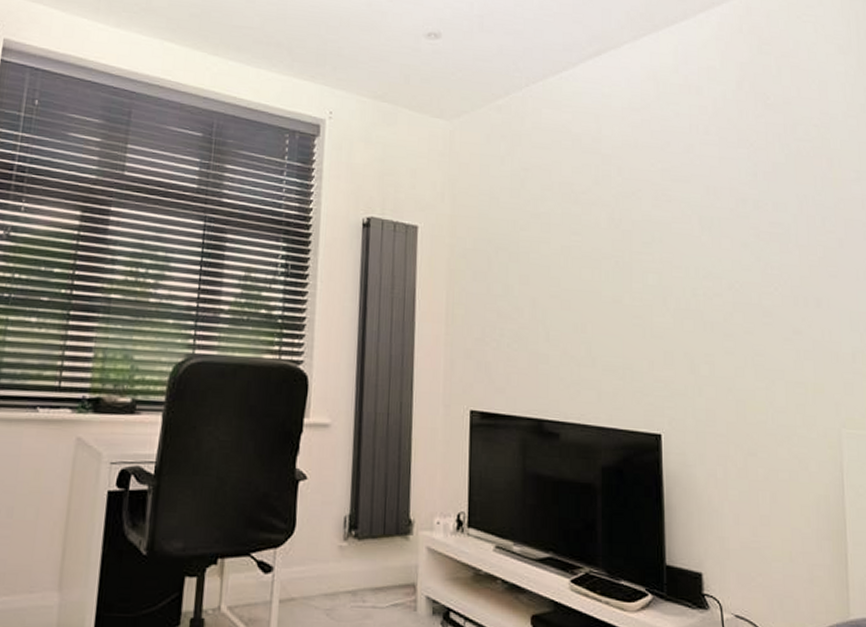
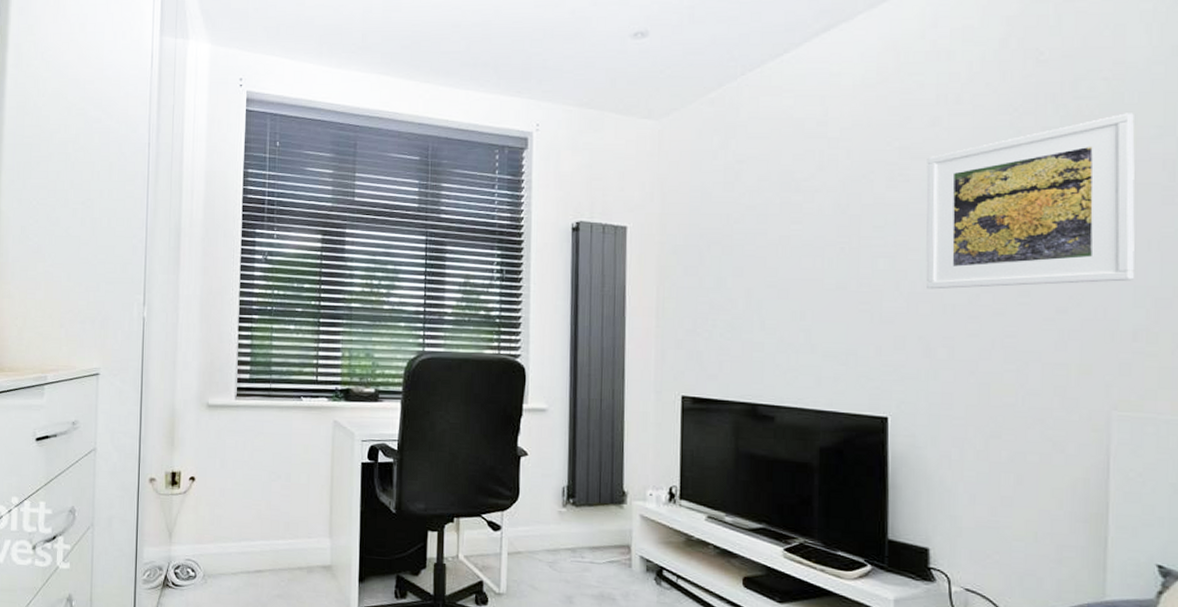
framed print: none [684,157,849,307] -> present [925,113,1135,290]

